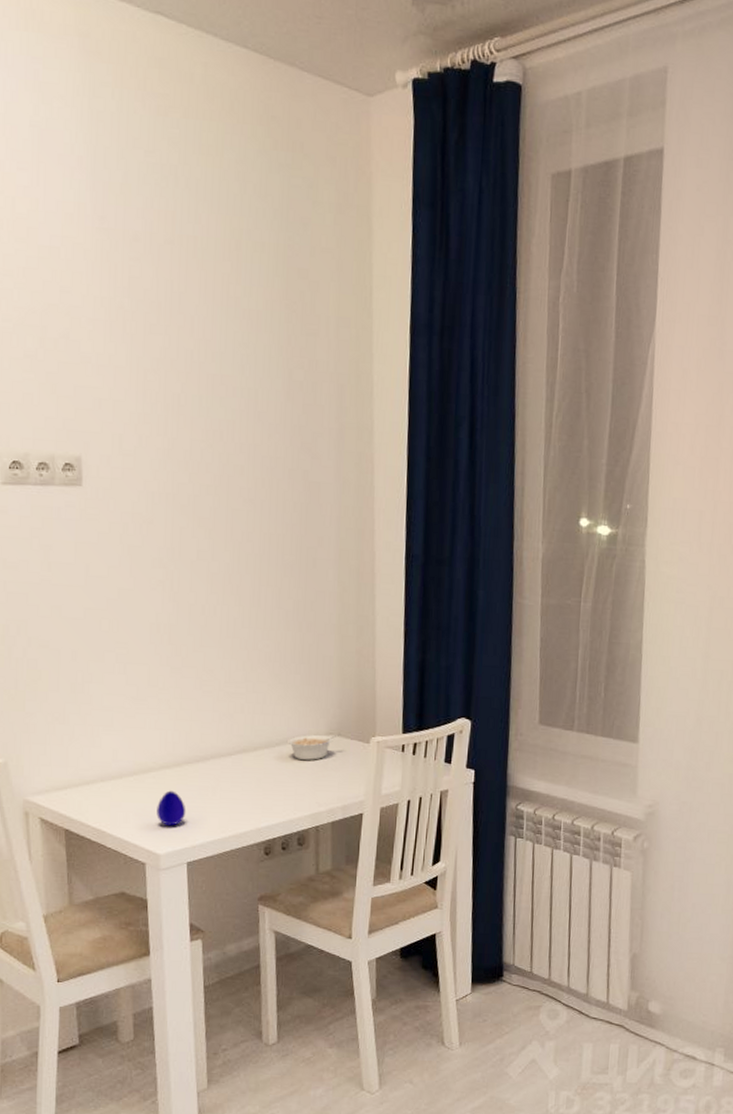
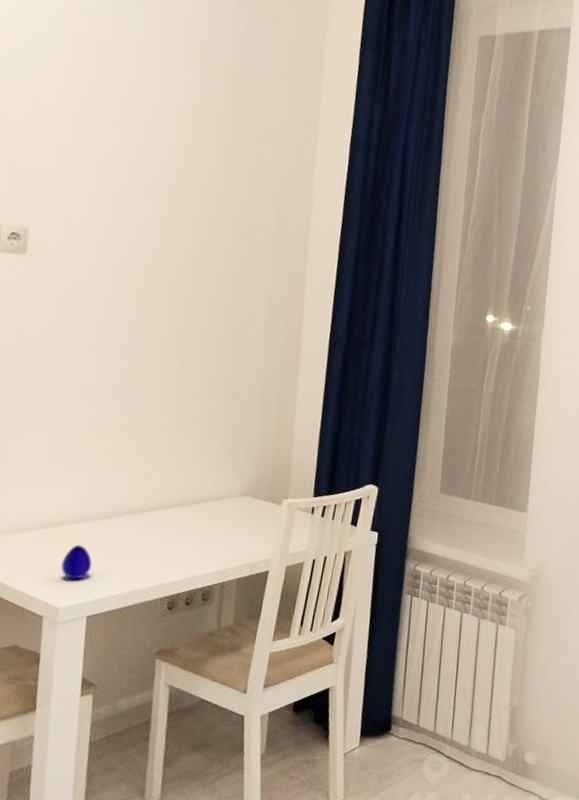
legume: present [288,733,342,760] -> none [202,494,255,519]

